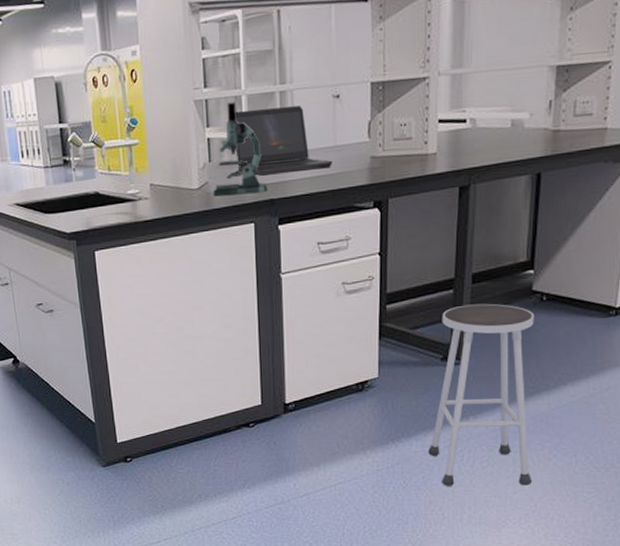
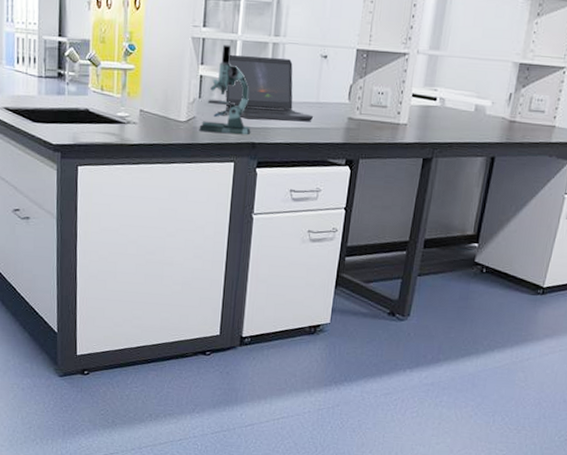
stool: present [428,303,534,486] -> none [366,267,474,438]

